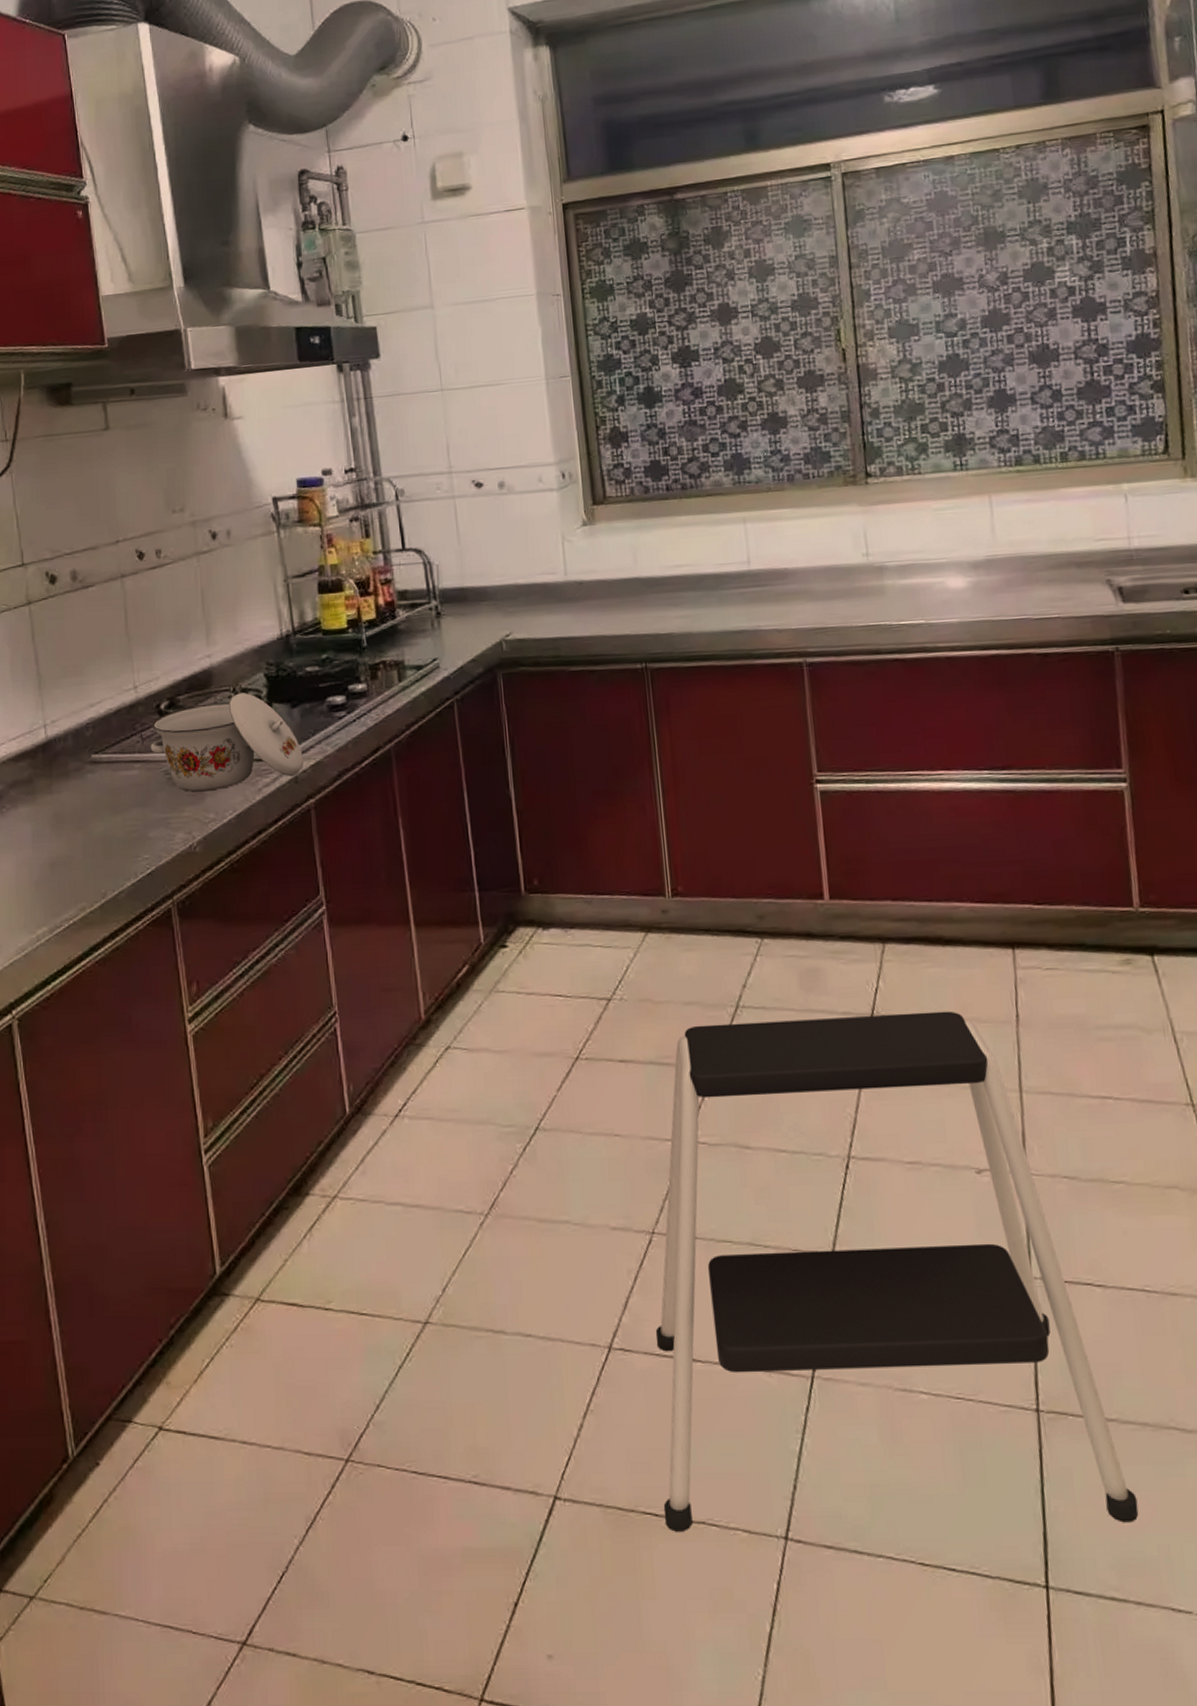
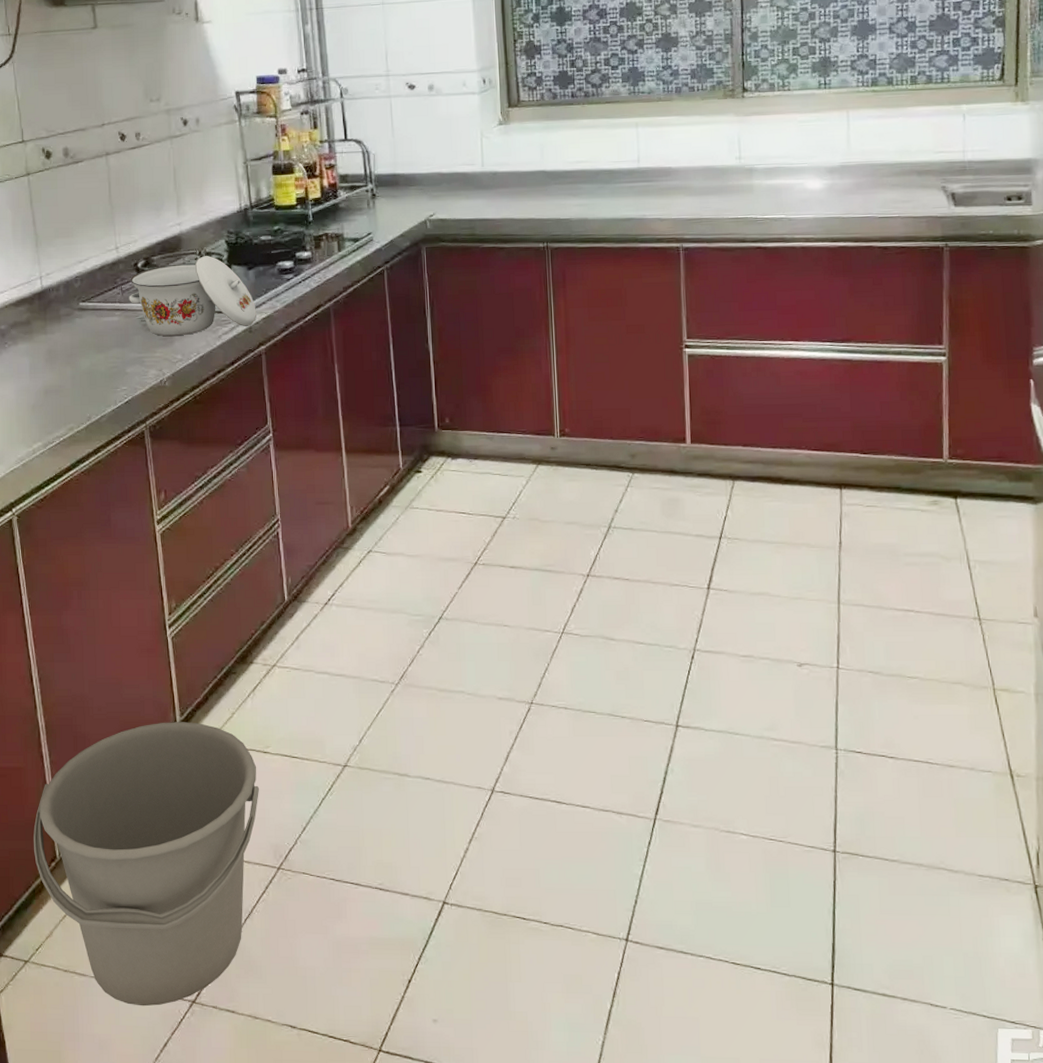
bucket: none [40,1273,321,1652] -> present [33,722,260,1007]
step stool: present [655,1011,1139,1532] -> none [530,537,910,939]

